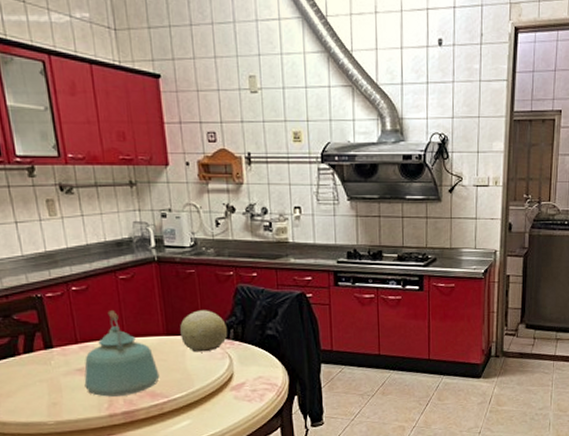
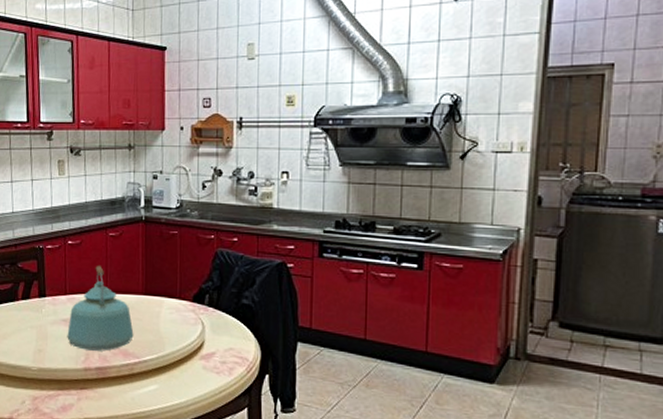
fruit: present [180,310,228,352] -> none [158,272,203,316]

